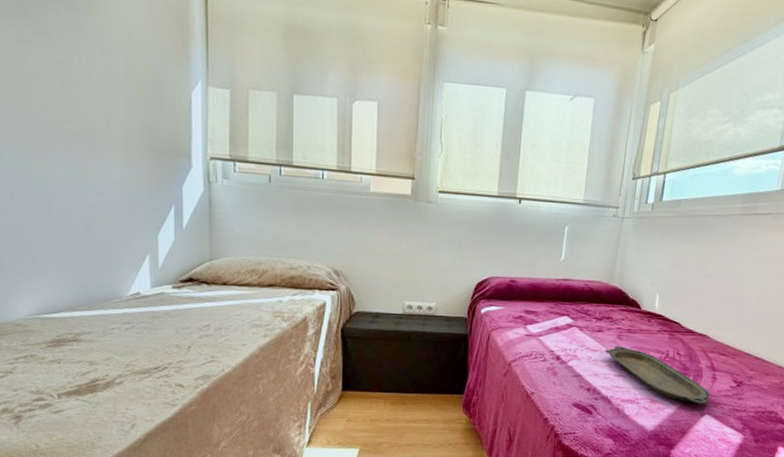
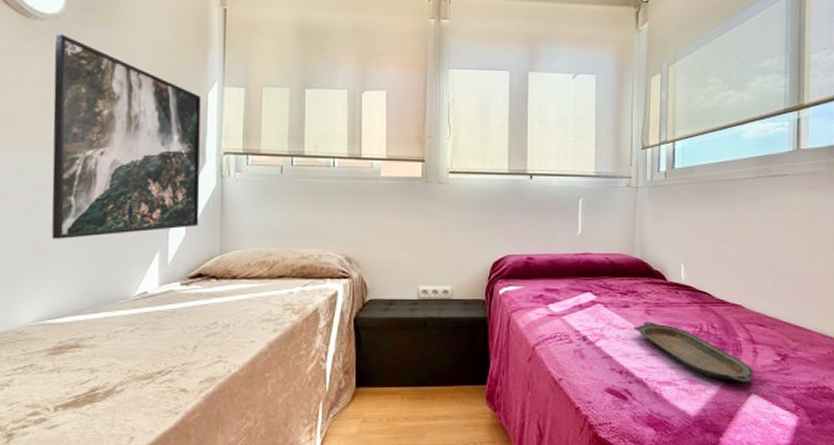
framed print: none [22,14,188,237] -> present [51,33,201,239]

